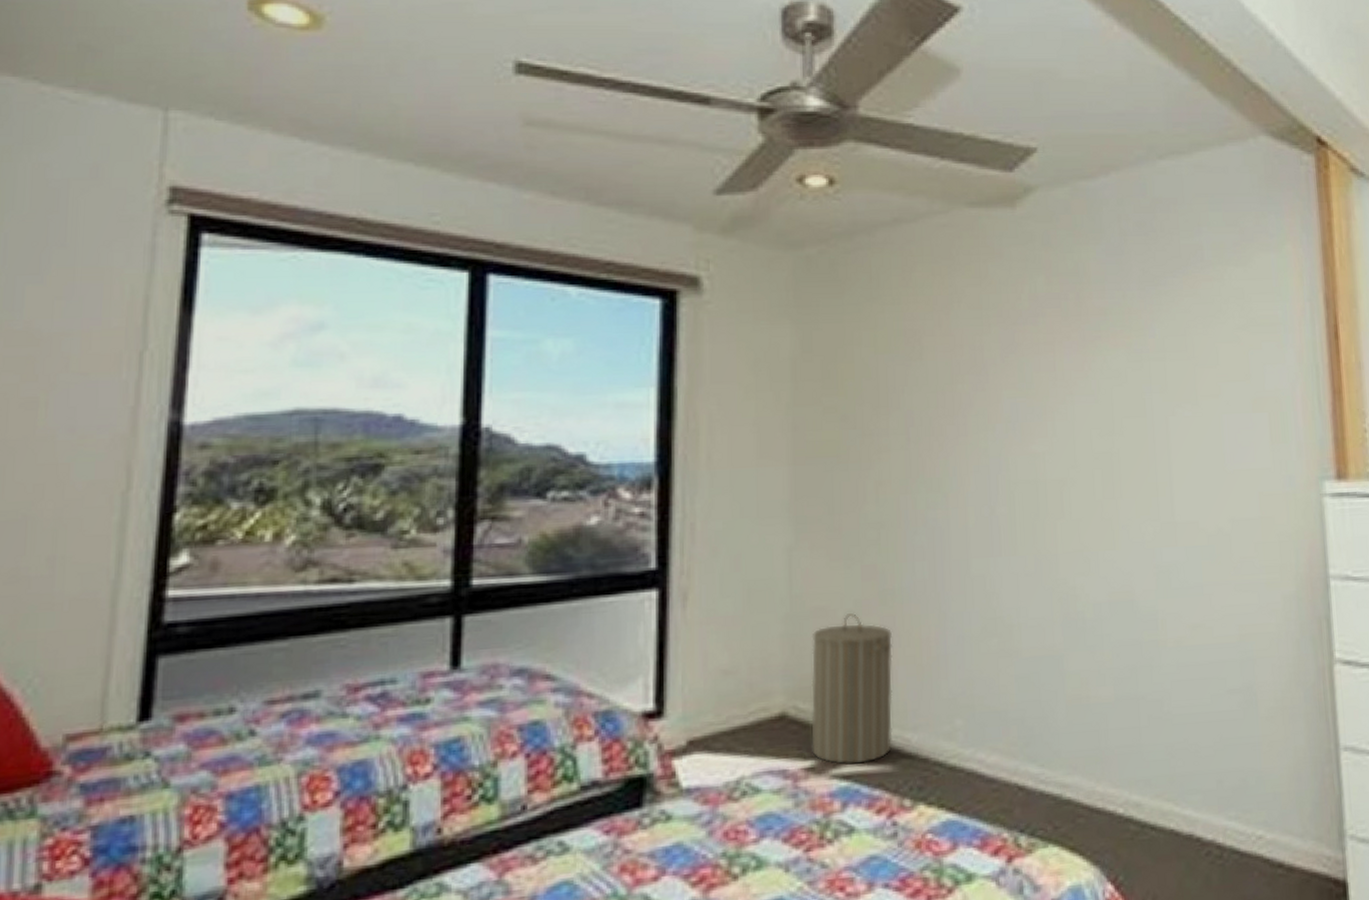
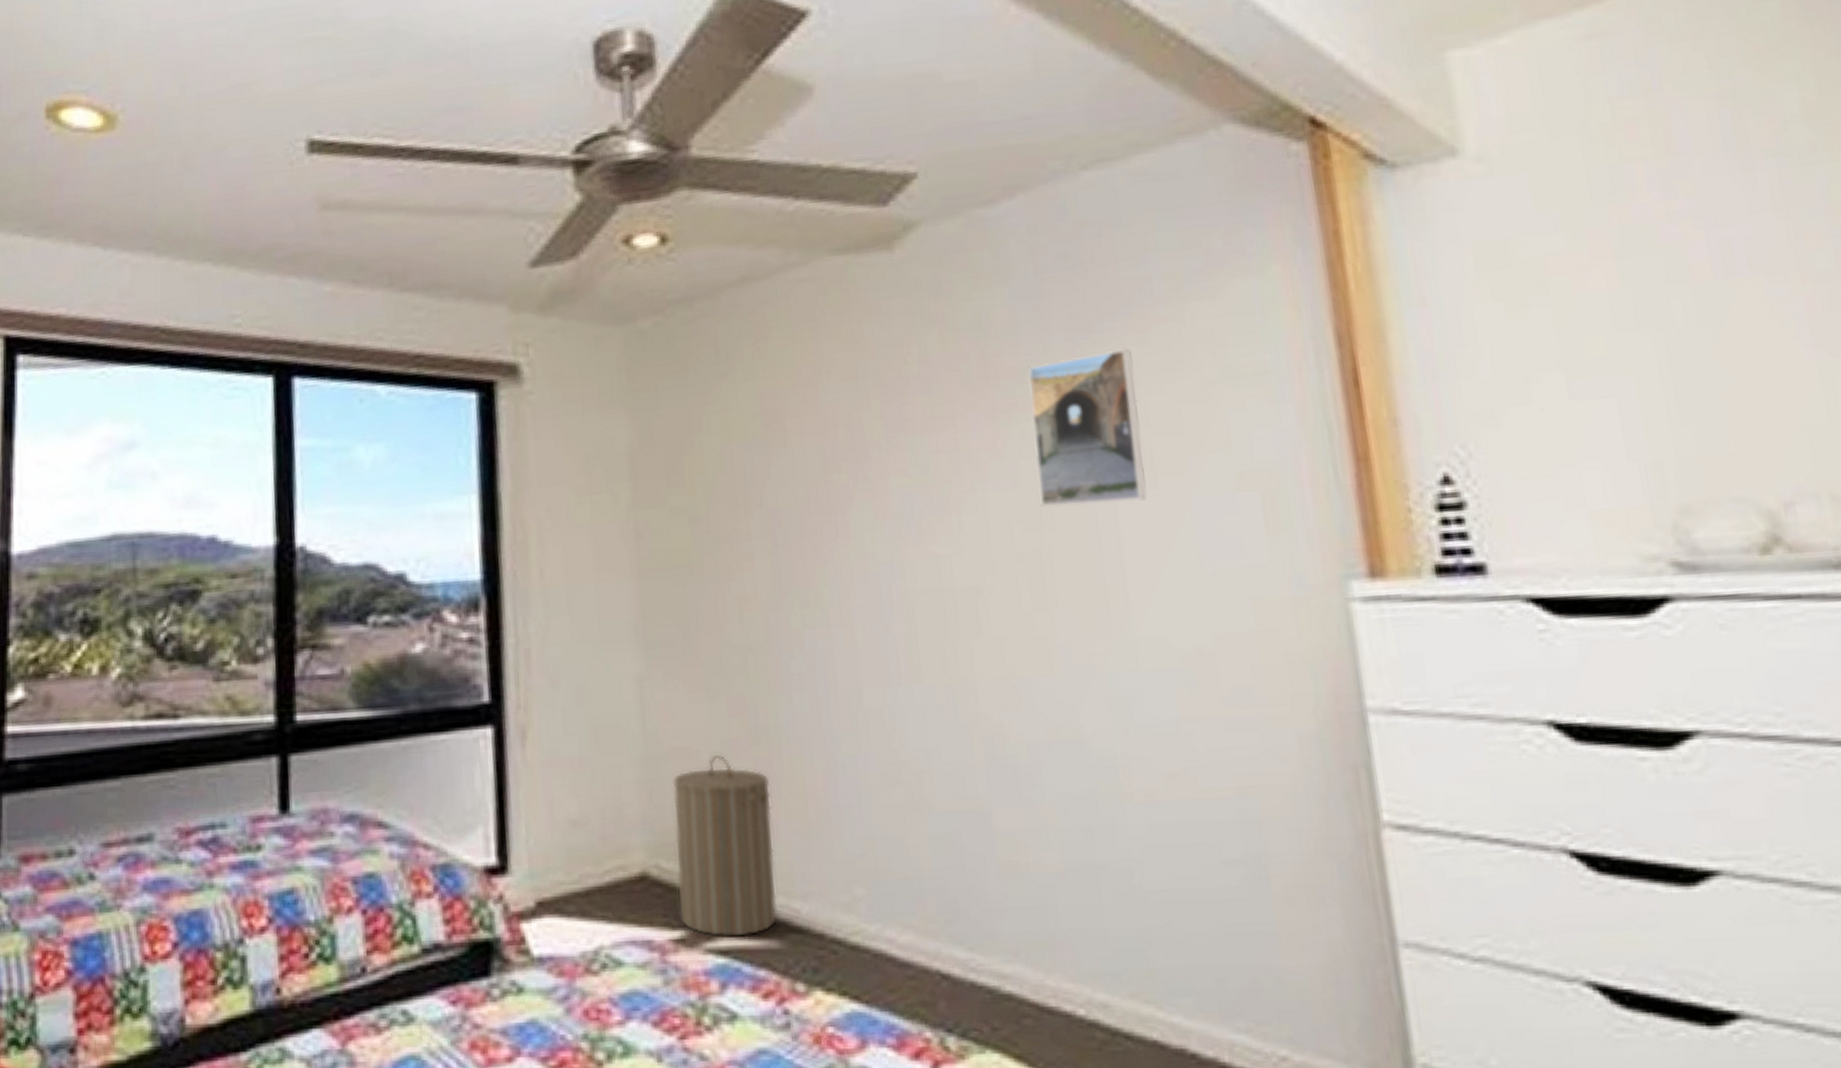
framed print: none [1110,299,1190,419] -> present [1028,348,1147,508]

